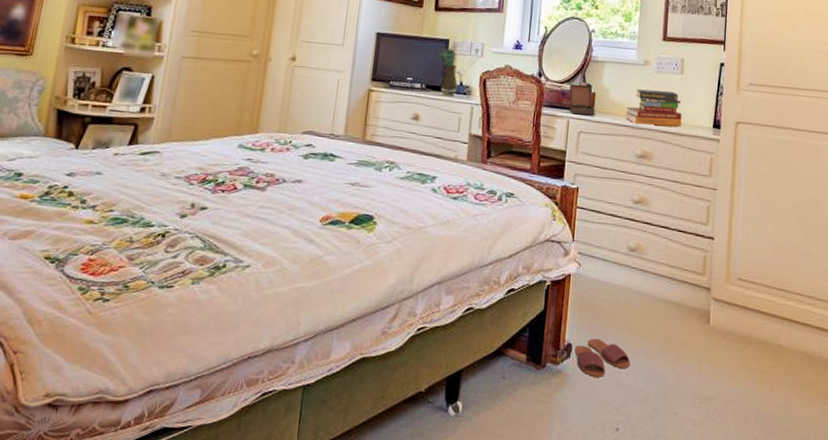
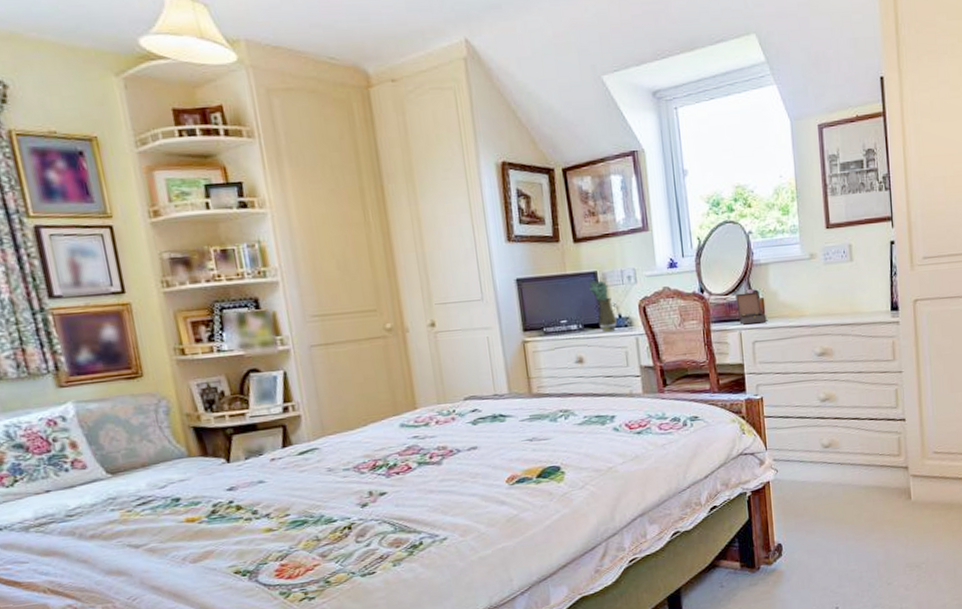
slippers: present [575,338,630,377] -> none [785,534,840,568]
books: present [625,89,682,127] -> none [798,281,858,323]

